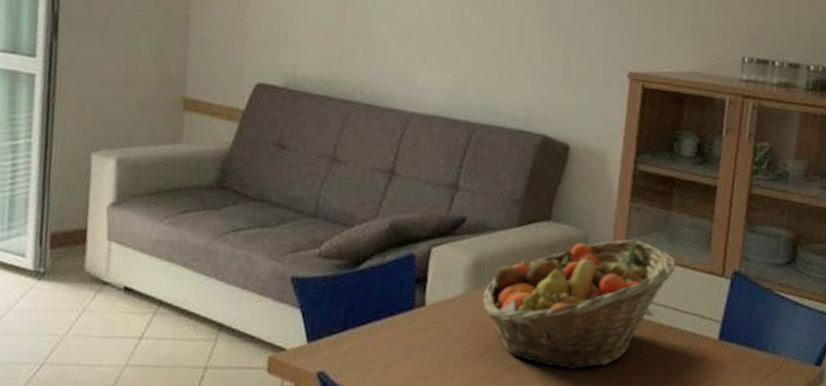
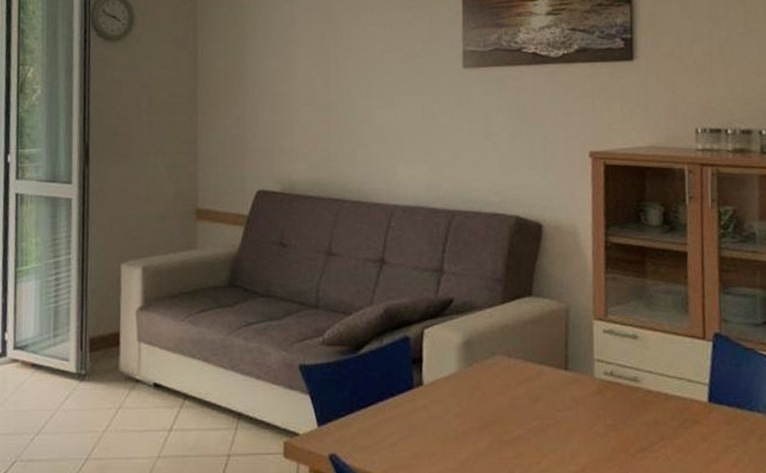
fruit basket: present [483,239,677,370] -> none [476,309,658,441]

